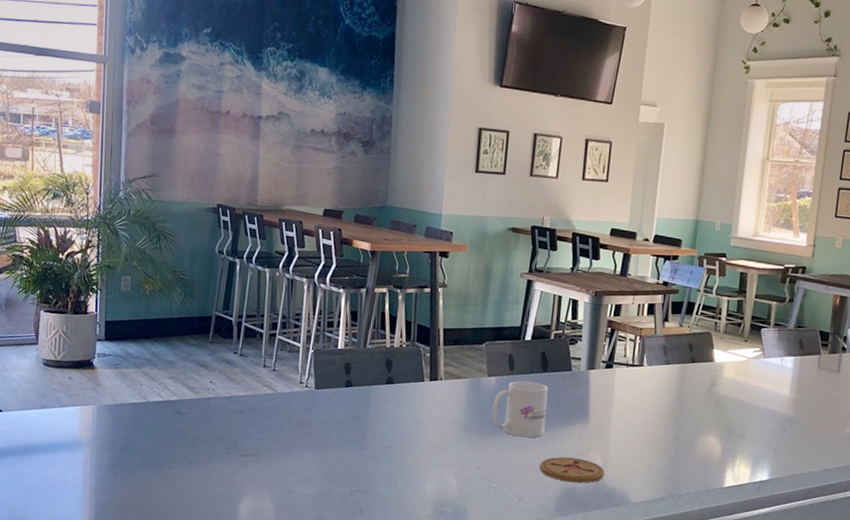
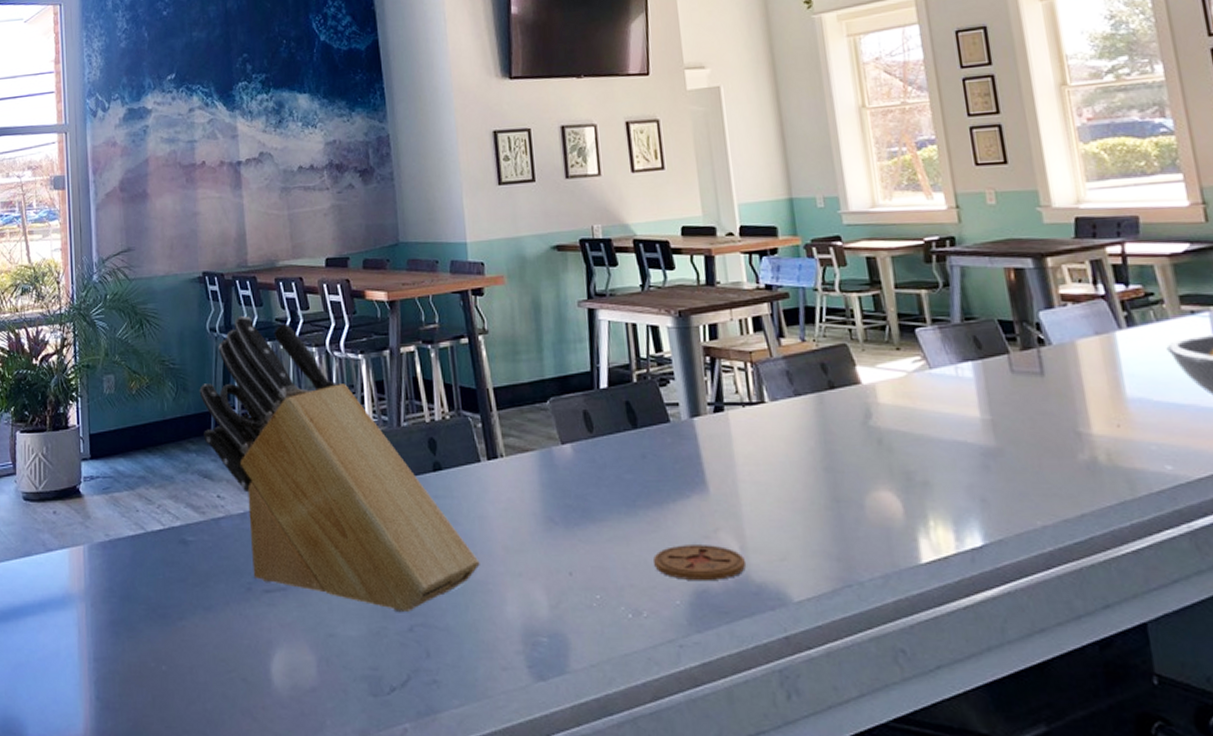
knife block: none [203,244,411,482] -> present [199,315,480,613]
mug: present [492,380,549,438] -> none [575,444,651,523]

